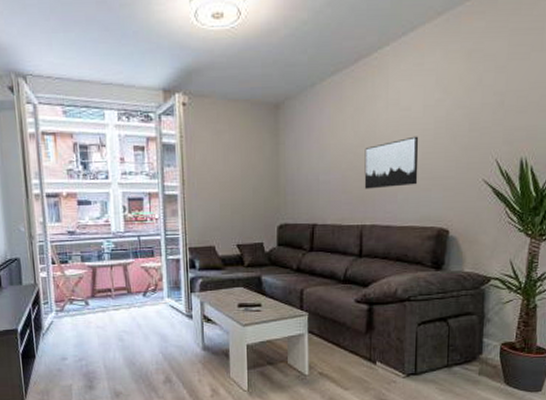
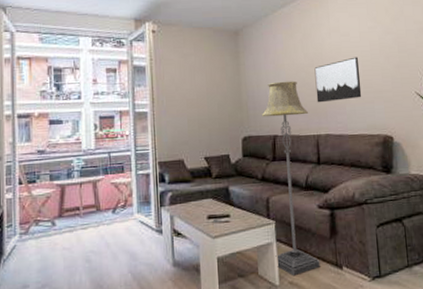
floor lamp: none [300,163,354,368] -> present [261,81,320,277]

